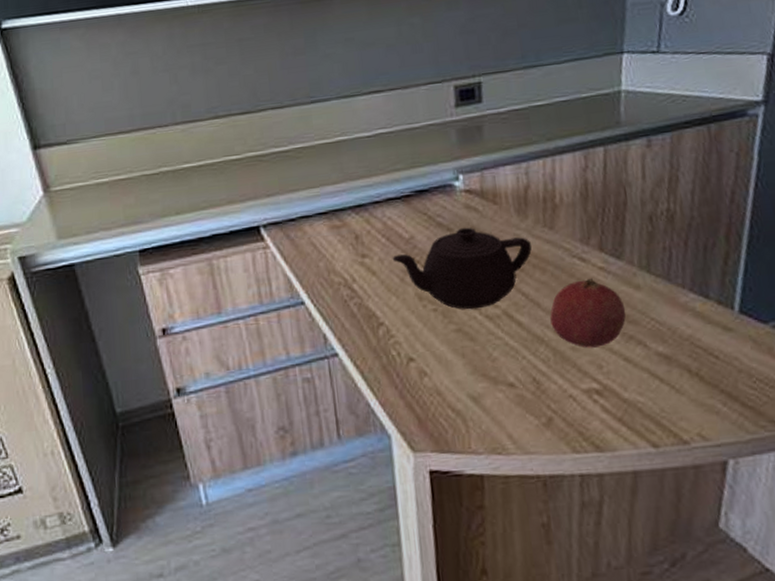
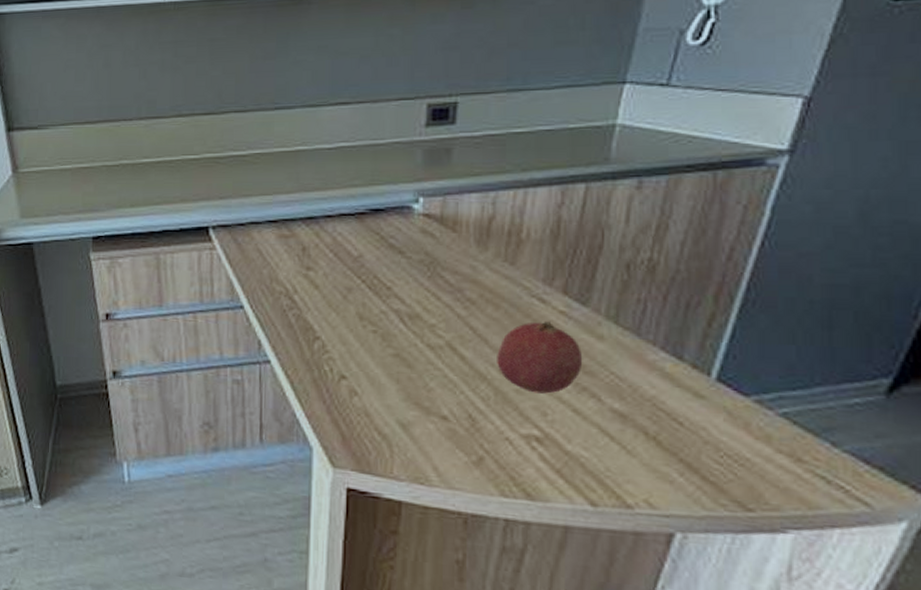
teapot: present [392,227,532,310] -> none [337,252,487,337]

